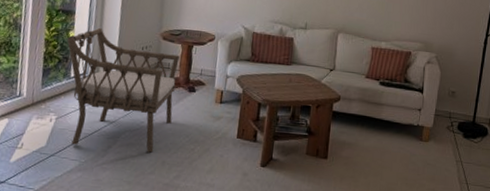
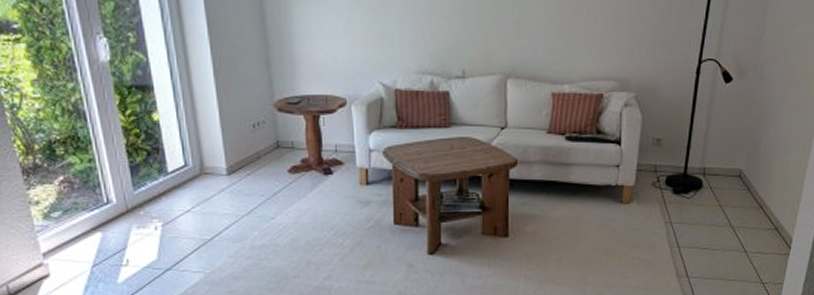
armchair: present [67,27,180,153] -> none [151,104,309,255]

